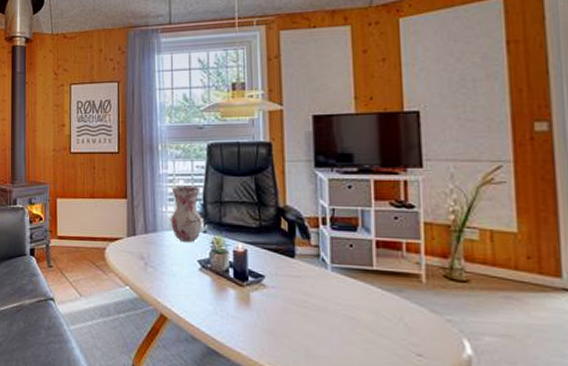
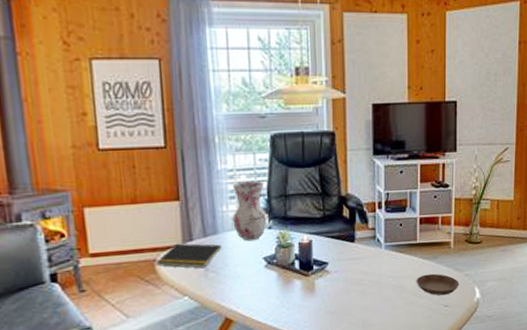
notepad: none [105,236,161,262] -> present [156,243,222,269]
saucer: none [374,309,438,342] -> present [416,273,459,296]

